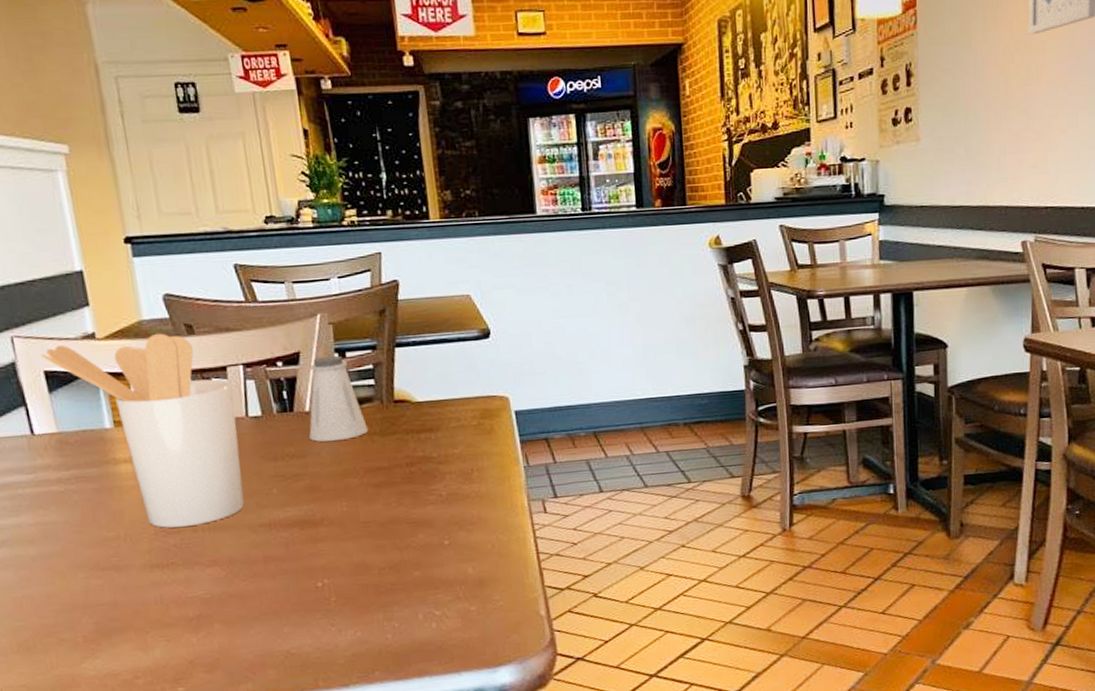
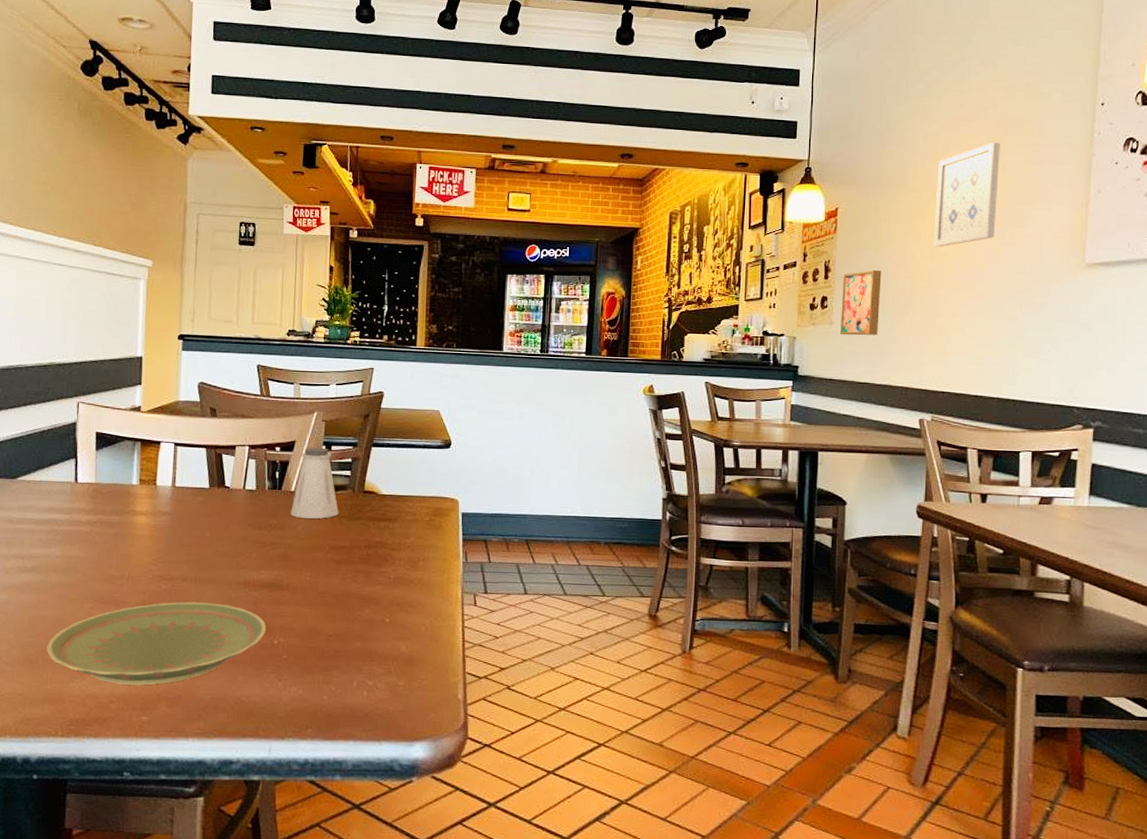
utensil holder: present [40,333,245,528] -> none [96,412,238,576]
plate: none [42,551,306,658] -> present [46,601,267,686]
wall art: none [928,69,972,153] -> present [840,269,882,336]

